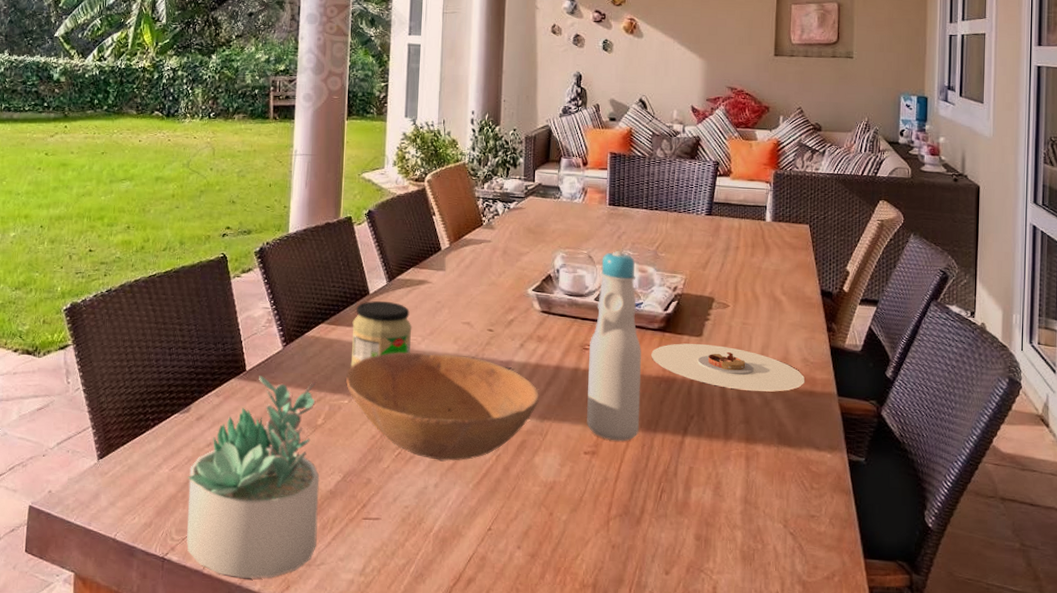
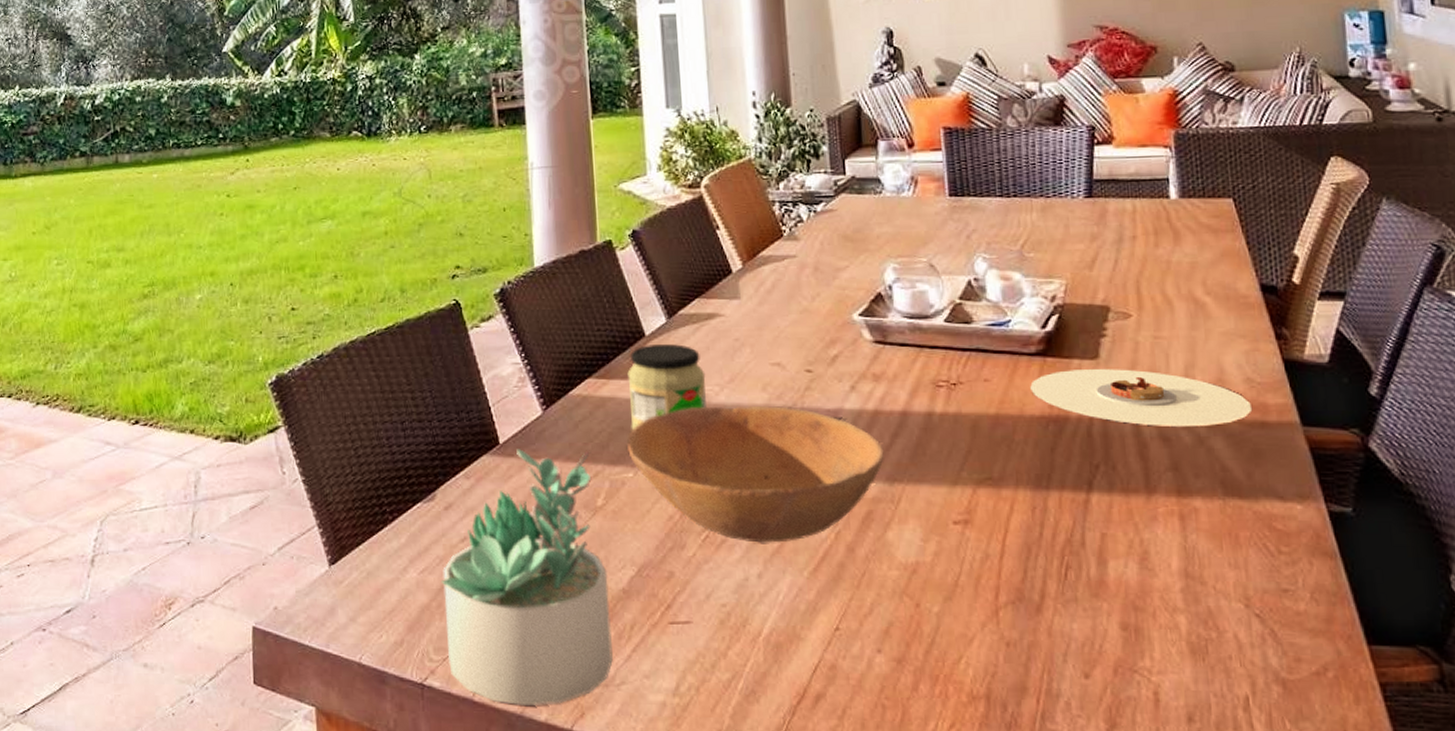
bottle: present [586,251,642,442] -> none [944,255,1026,505]

